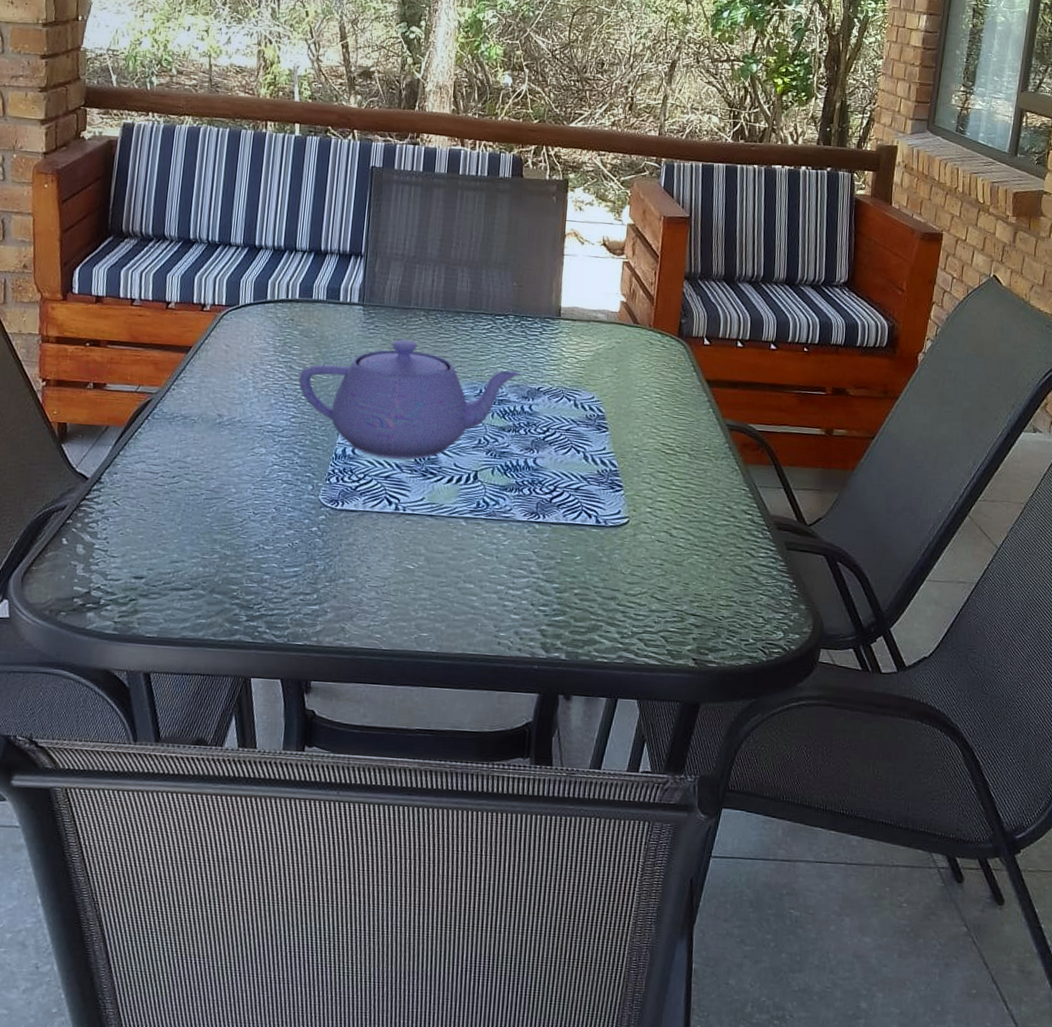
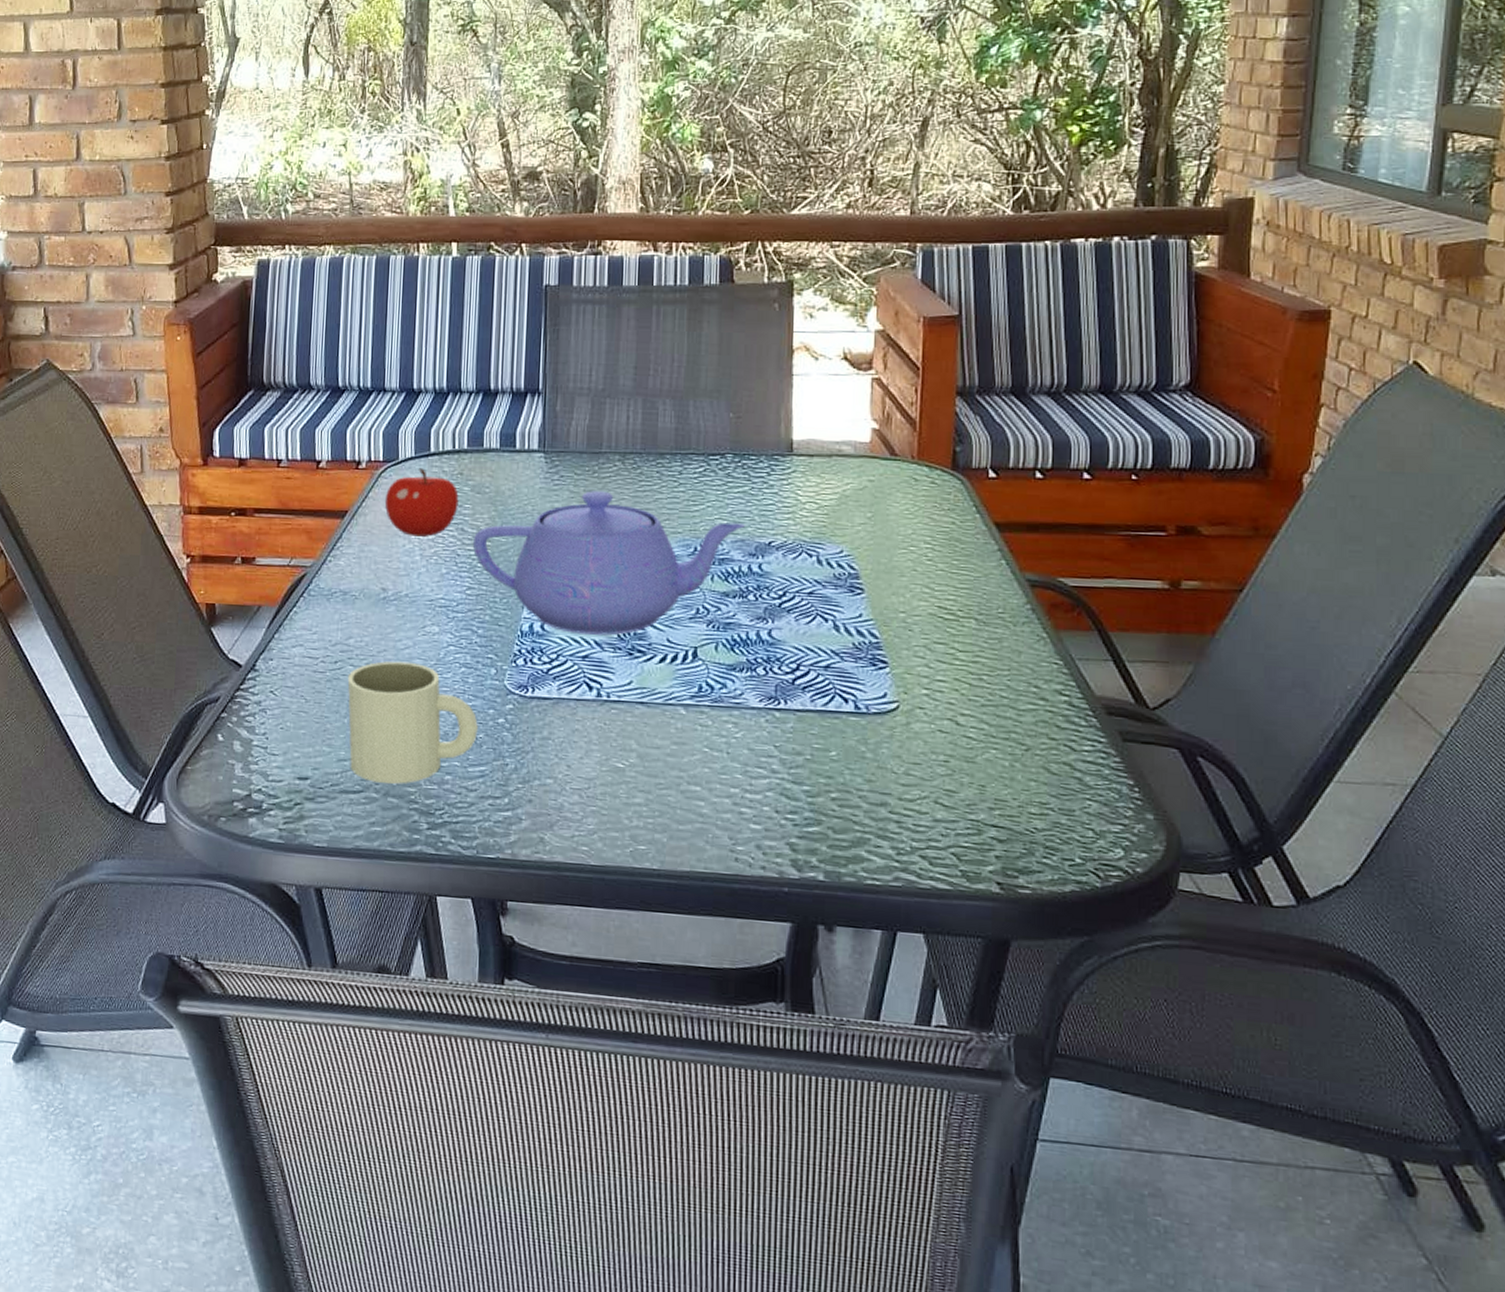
mug: none [181,477,295,583] -> present [347,661,478,784]
fruit: none [224,313,289,372] -> present [384,468,459,537]

